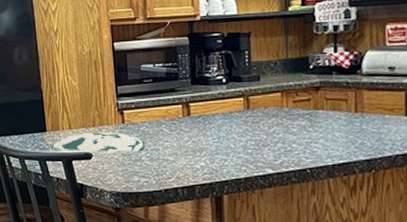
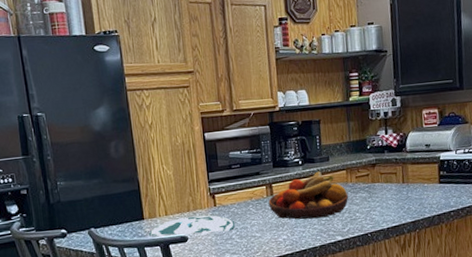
fruit bowl: none [184,91,284,146] -> present [268,171,349,220]

